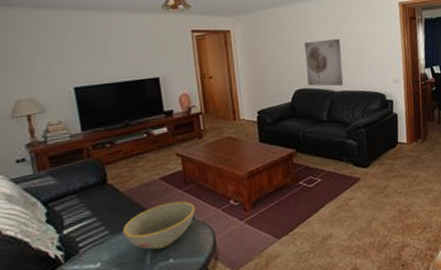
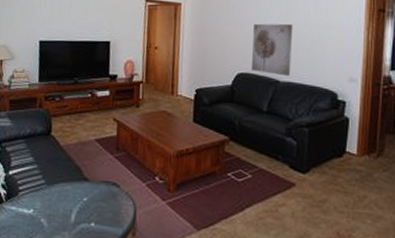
bowl: present [123,201,195,250] -> none [56,165,122,210]

